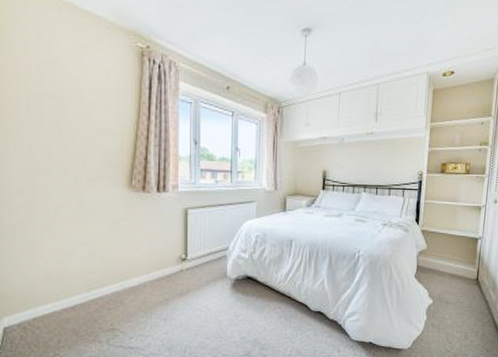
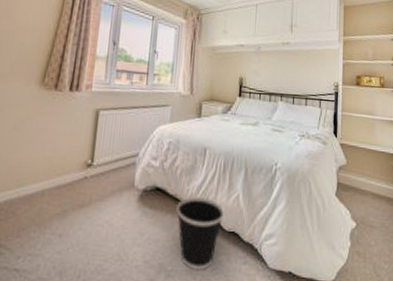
wastebasket: none [267,283,310,343] -> present [176,197,224,270]

